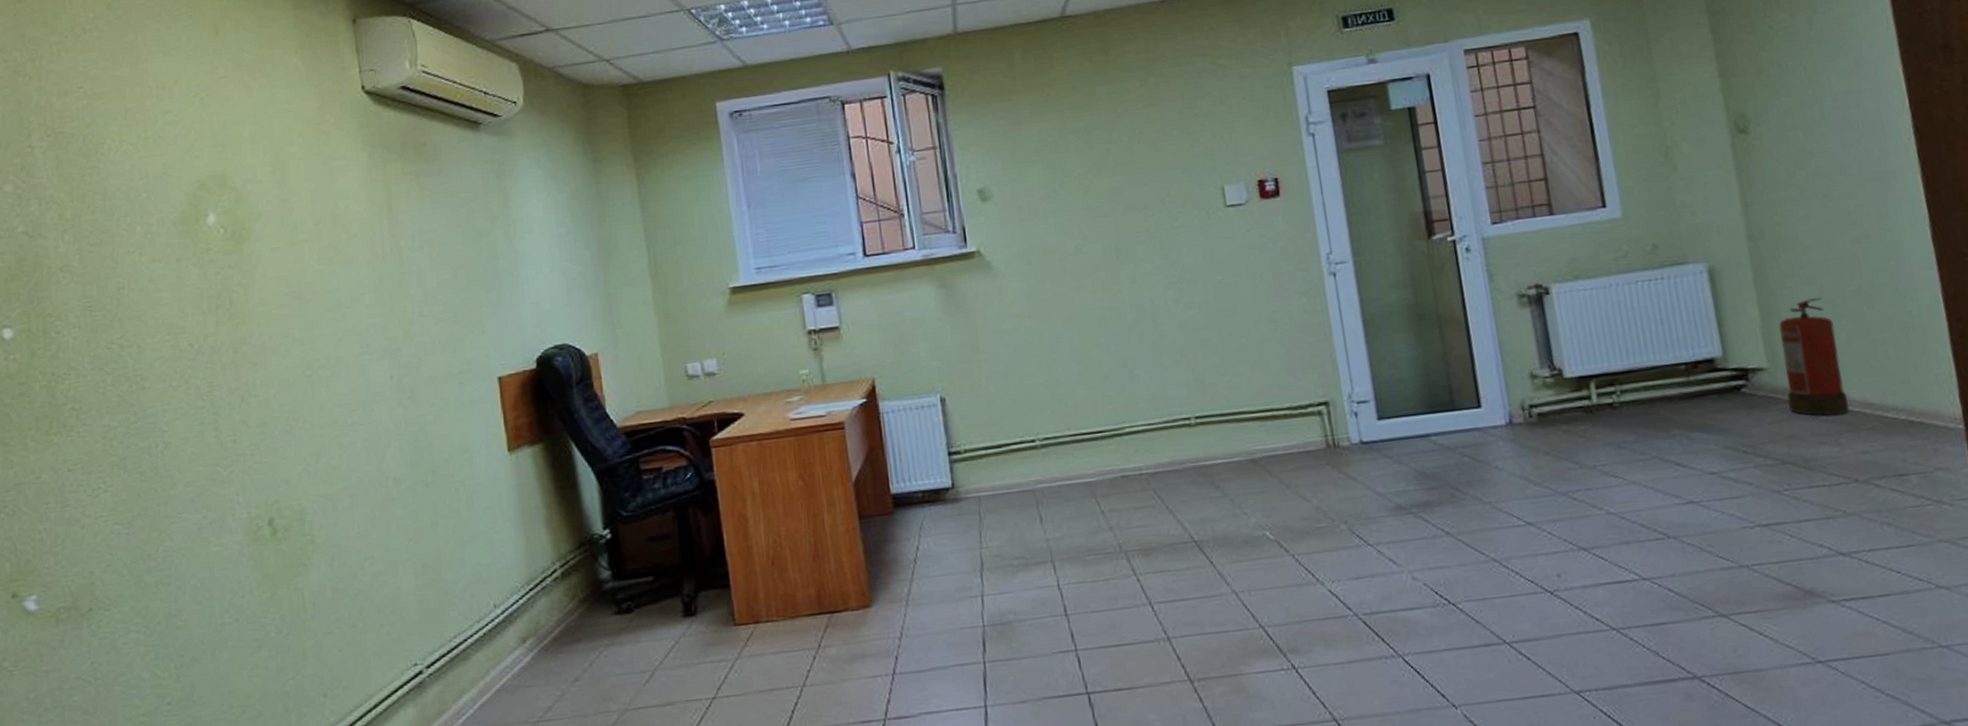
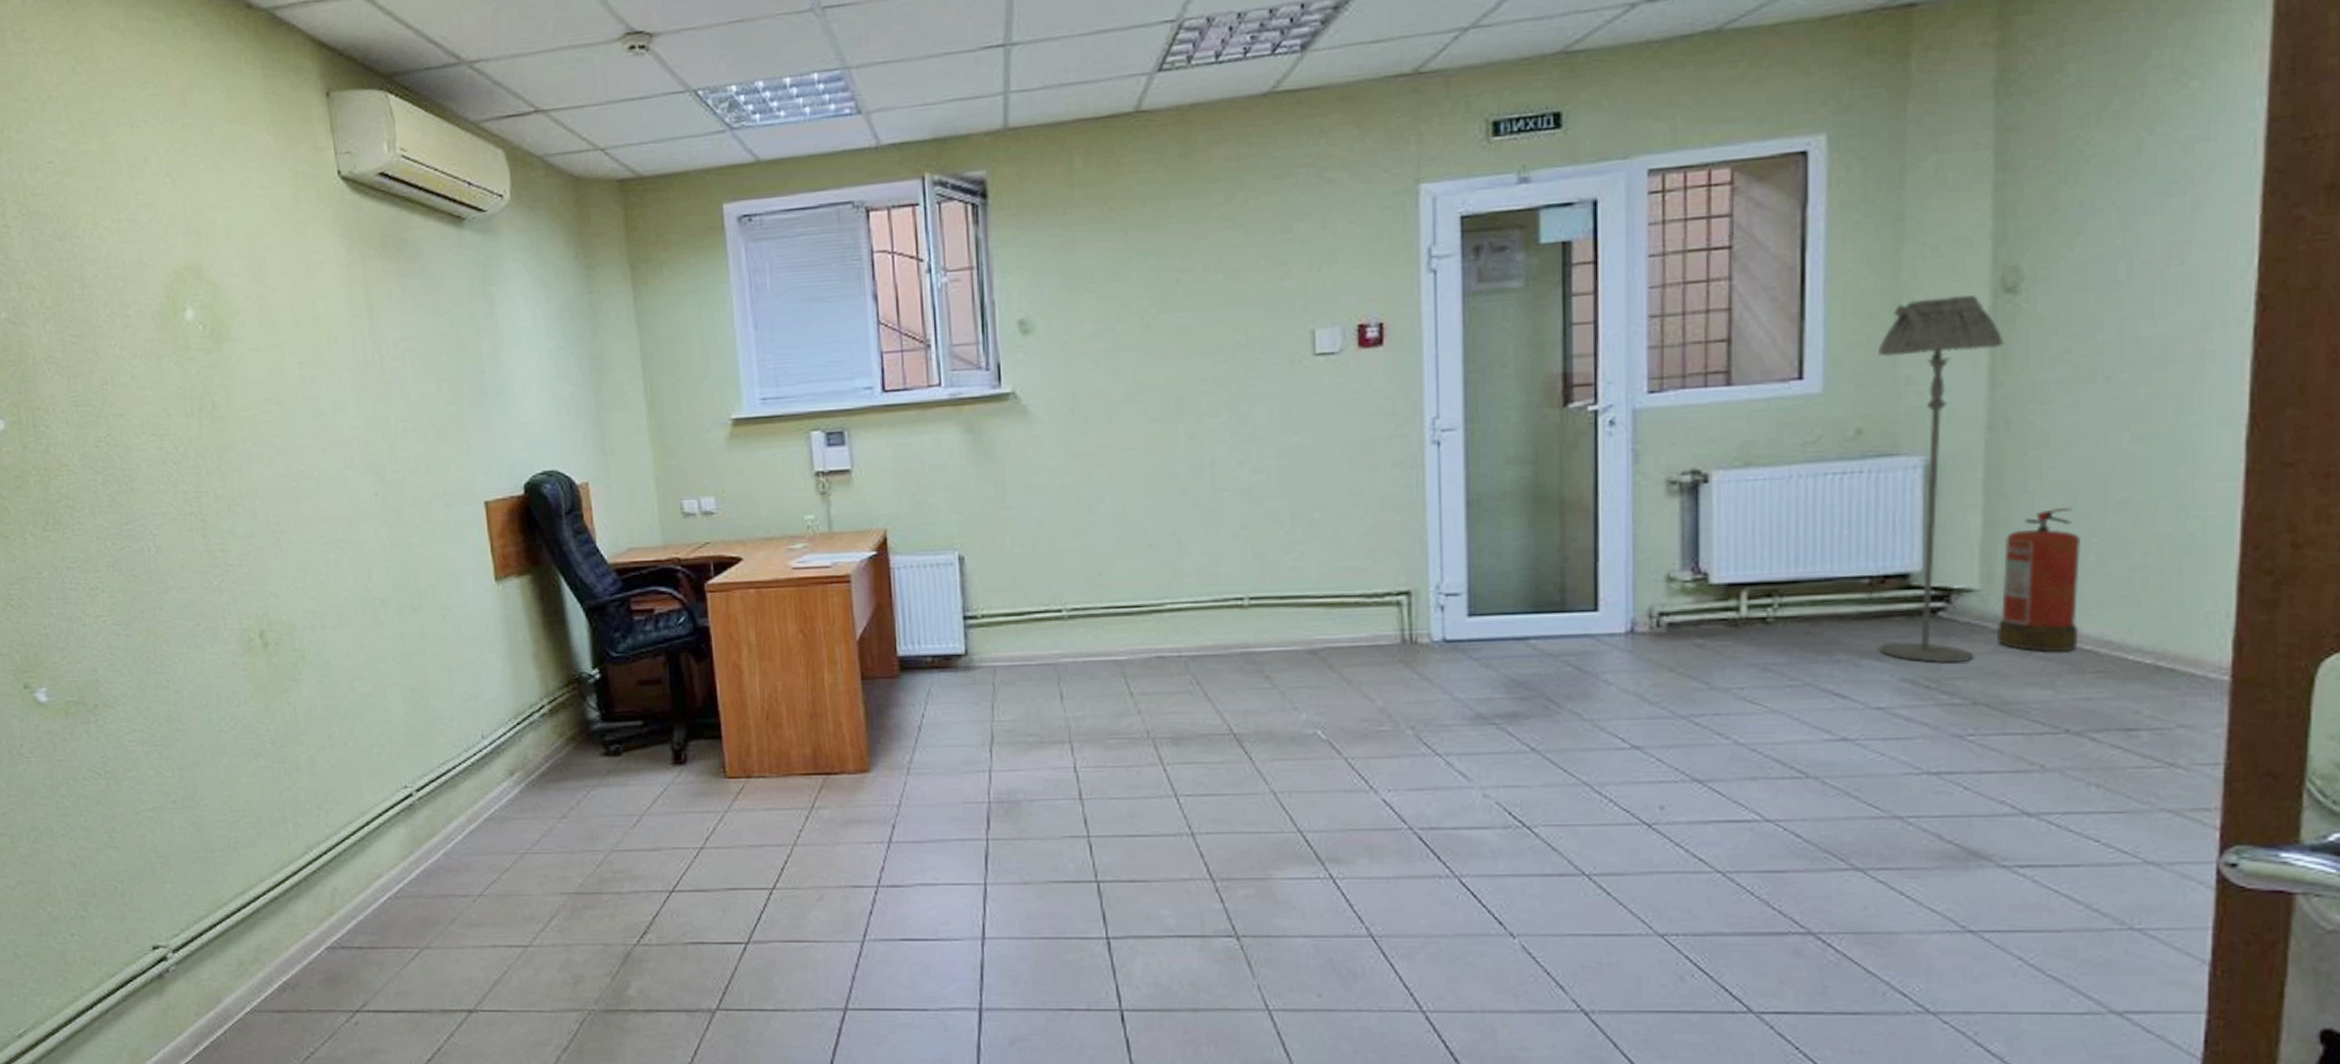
floor lamp: none [1657,136,1774,432] -> present [1877,295,2004,664]

